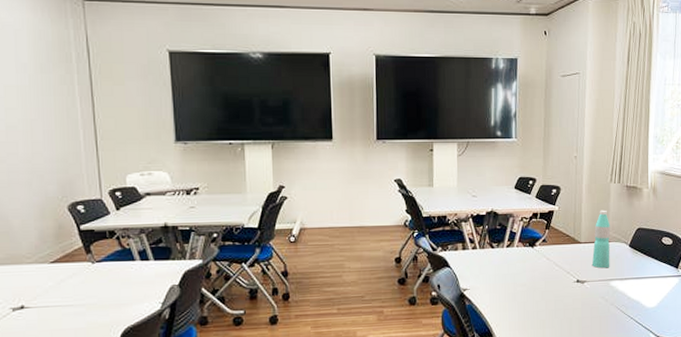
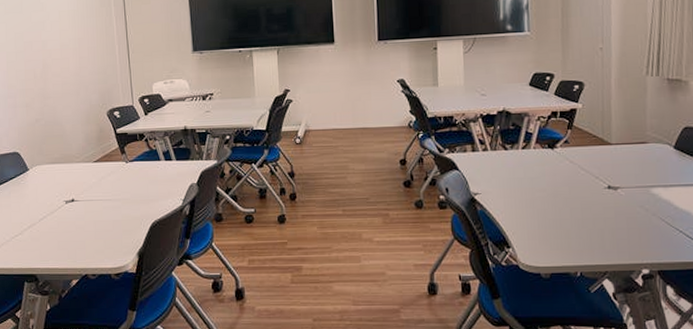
water bottle: present [591,210,611,269] -> none [626,106,650,173]

